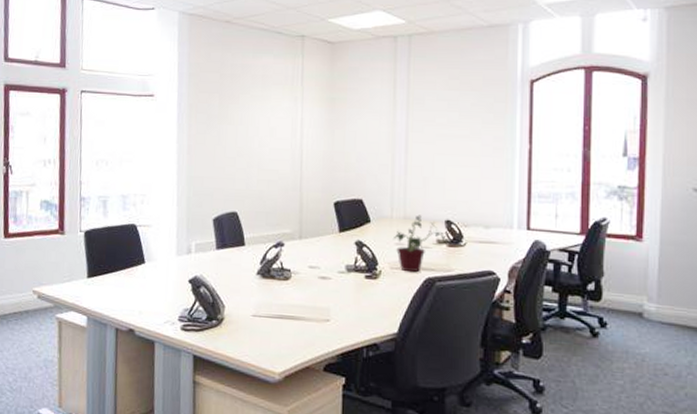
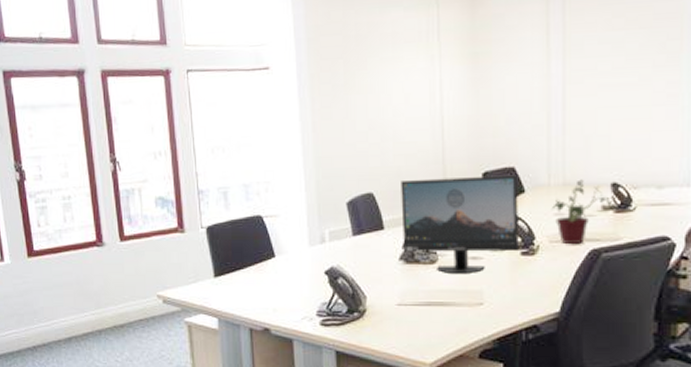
monitor: none [261,203,365,292] -> present [401,175,518,273]

